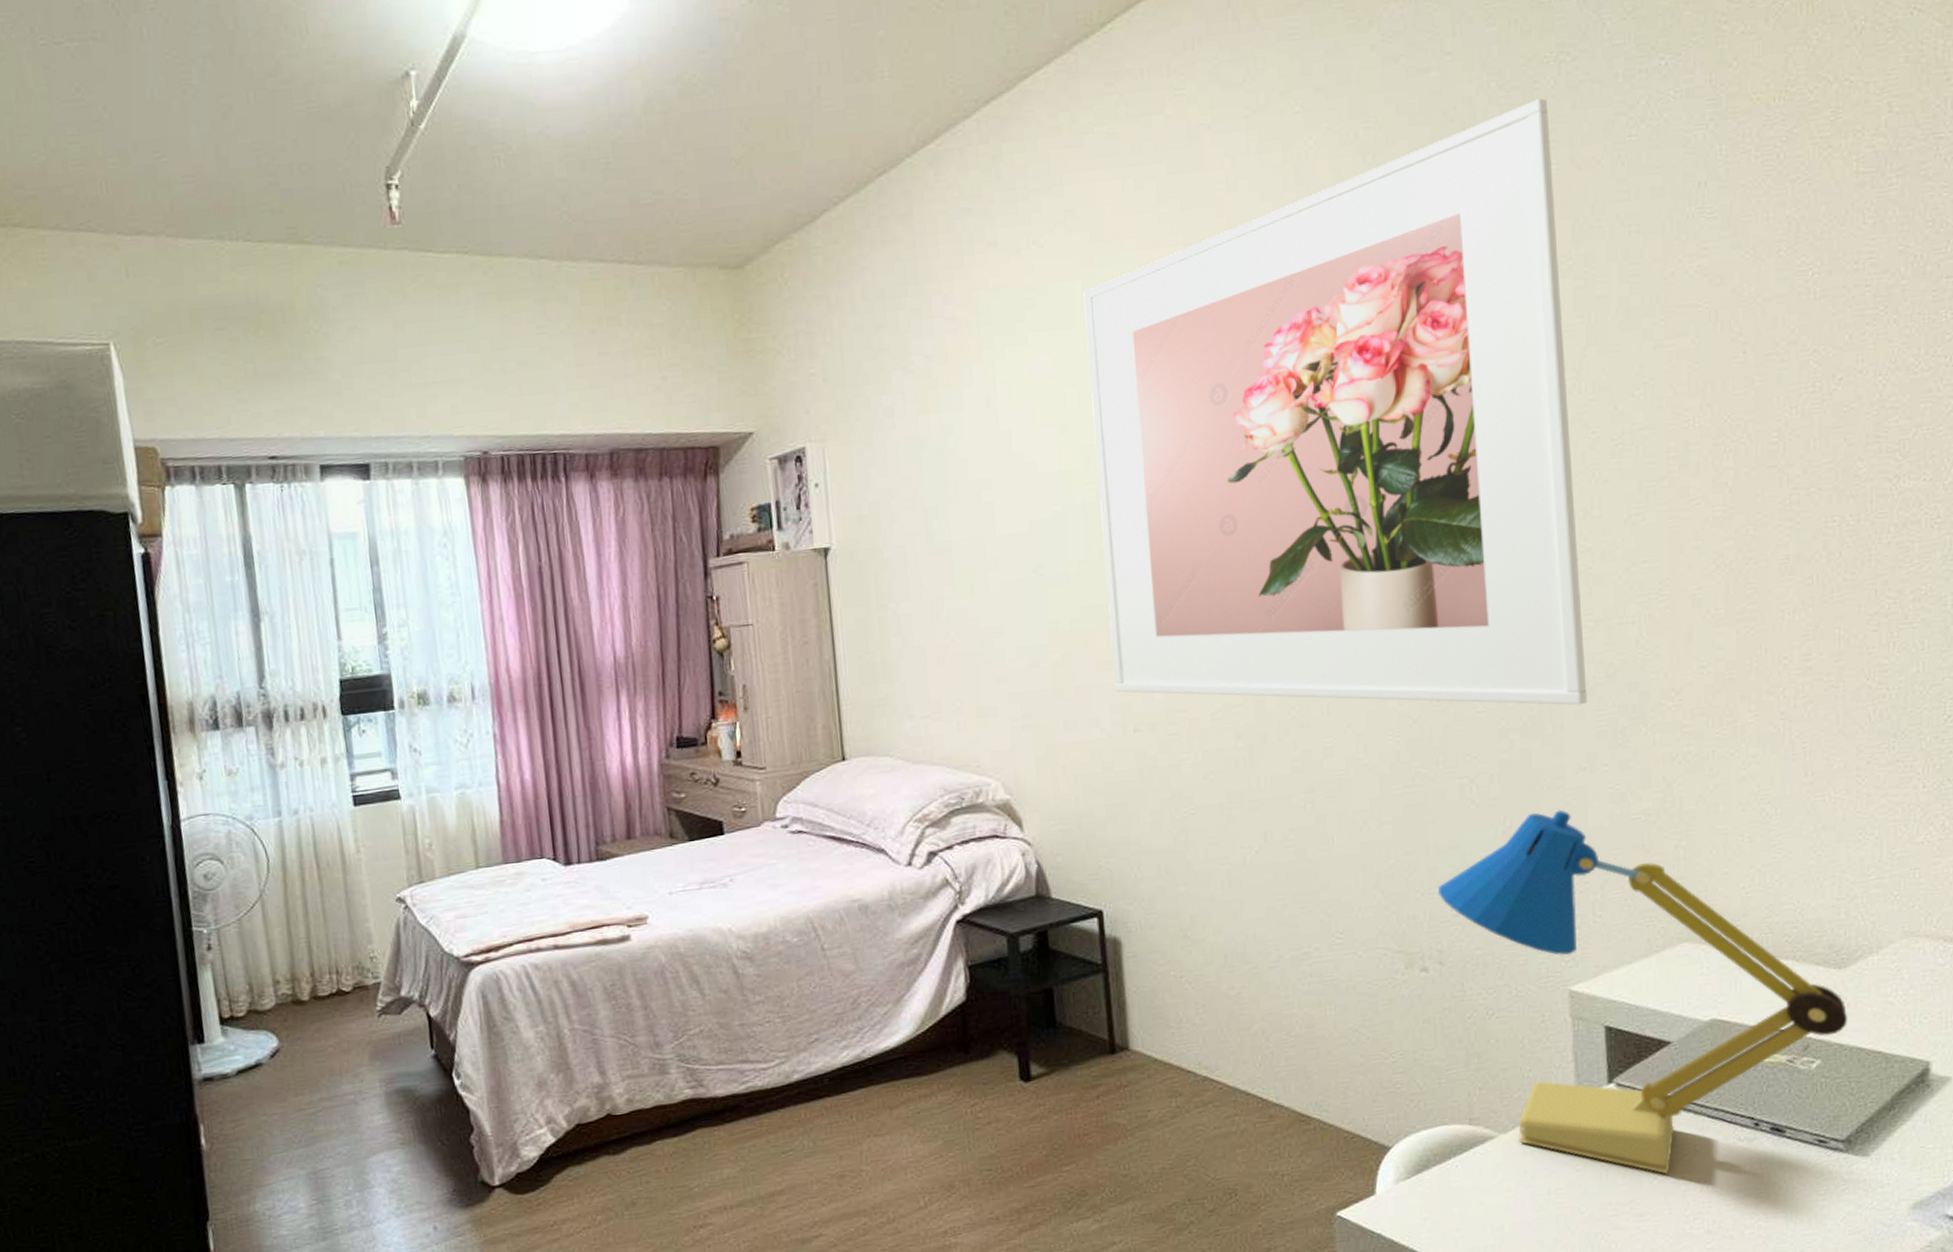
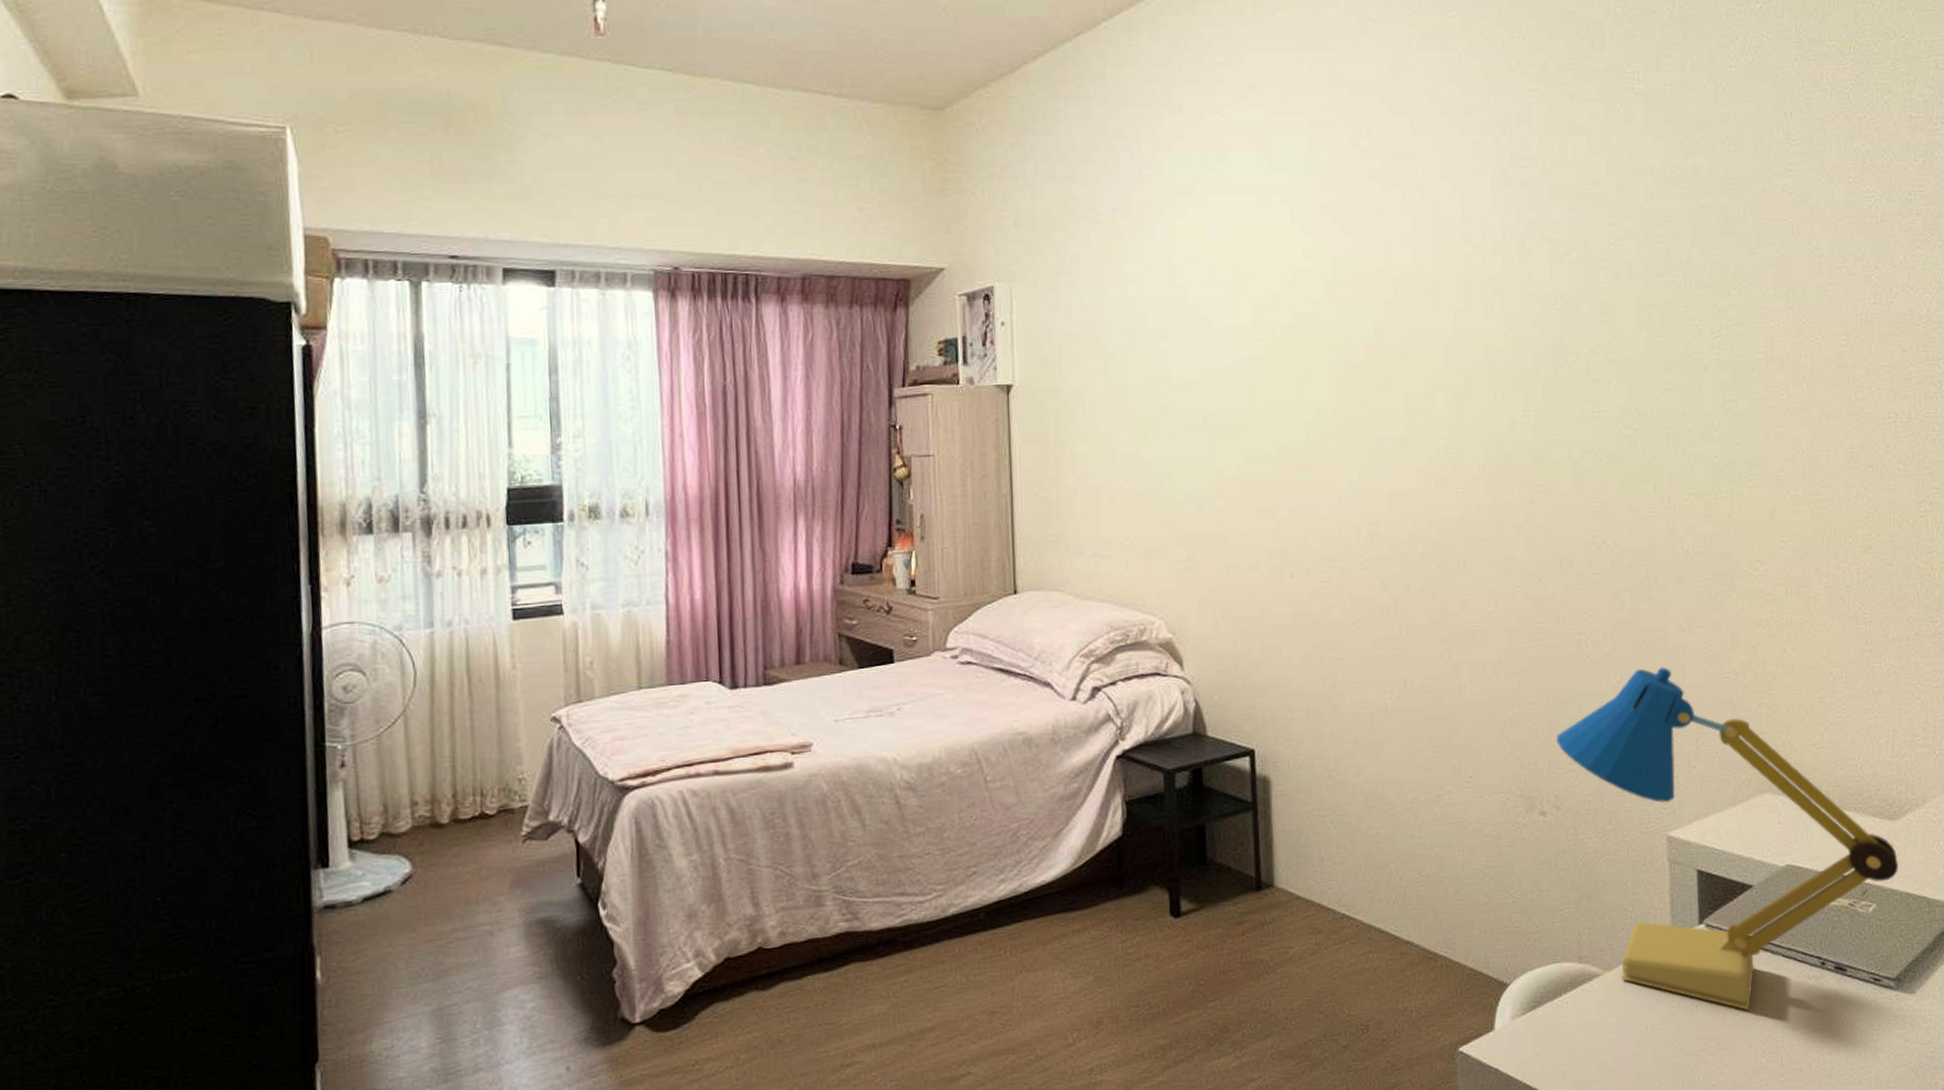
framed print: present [1083,98,1587,706] -> none [1259,27,1687,571]

